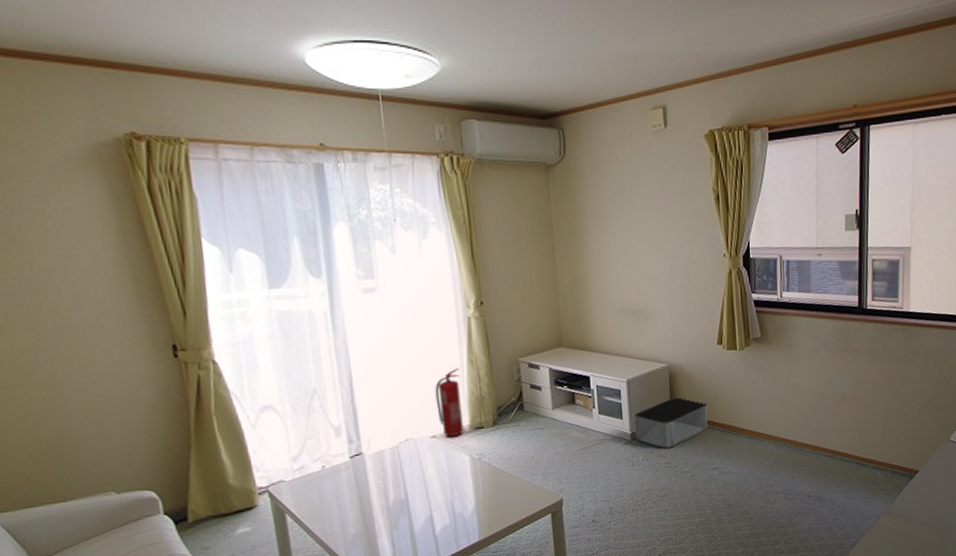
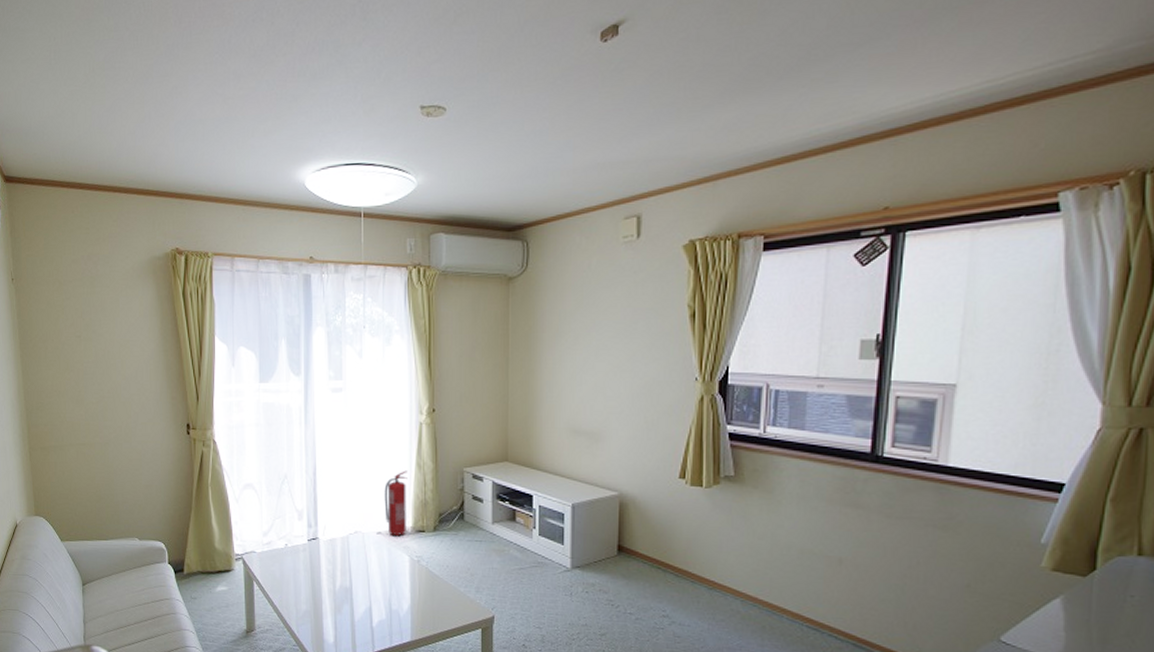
storage bin: present [633,397,708,449] -> none [575,530,662,584]

